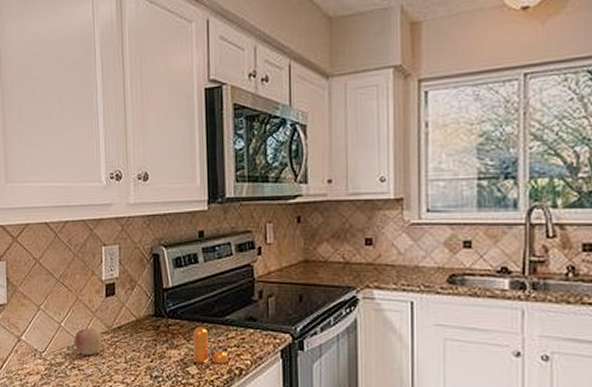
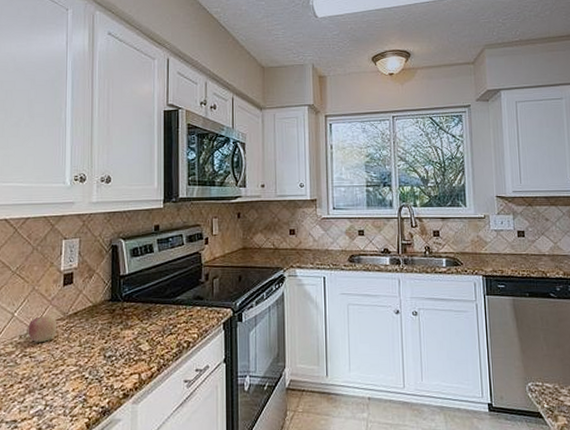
pepper shaker: present [193,326,228,364] -> none [146,307,178,340]

